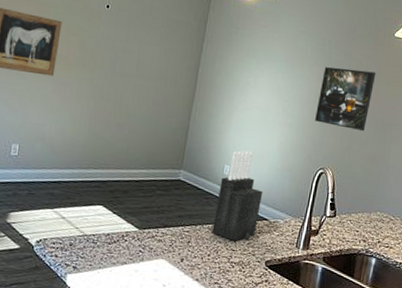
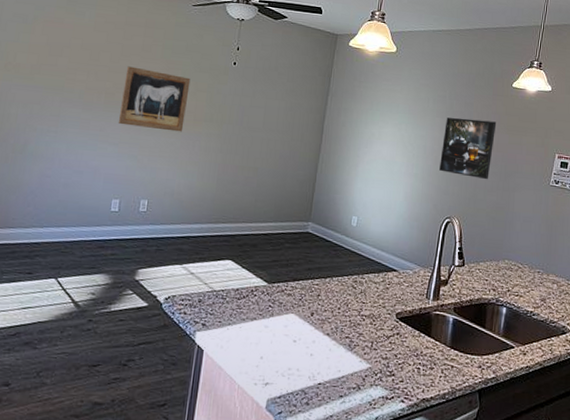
knife block: present [212,150,263,241] -> none [341,201,391,294]

